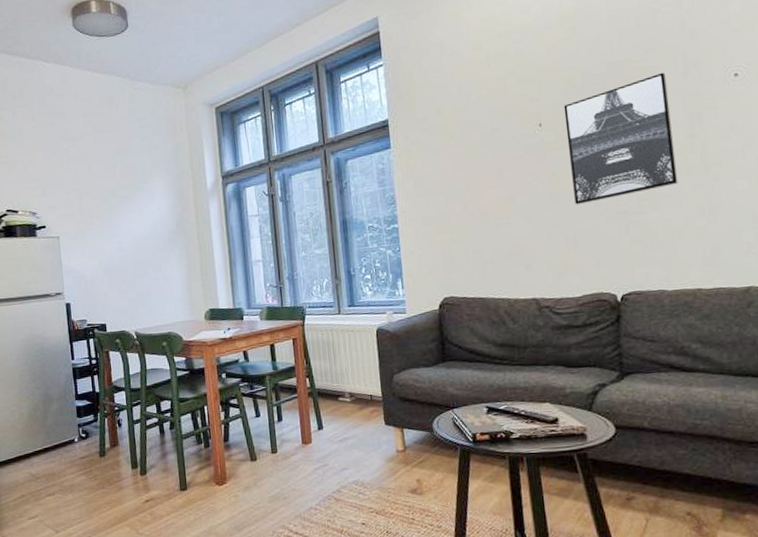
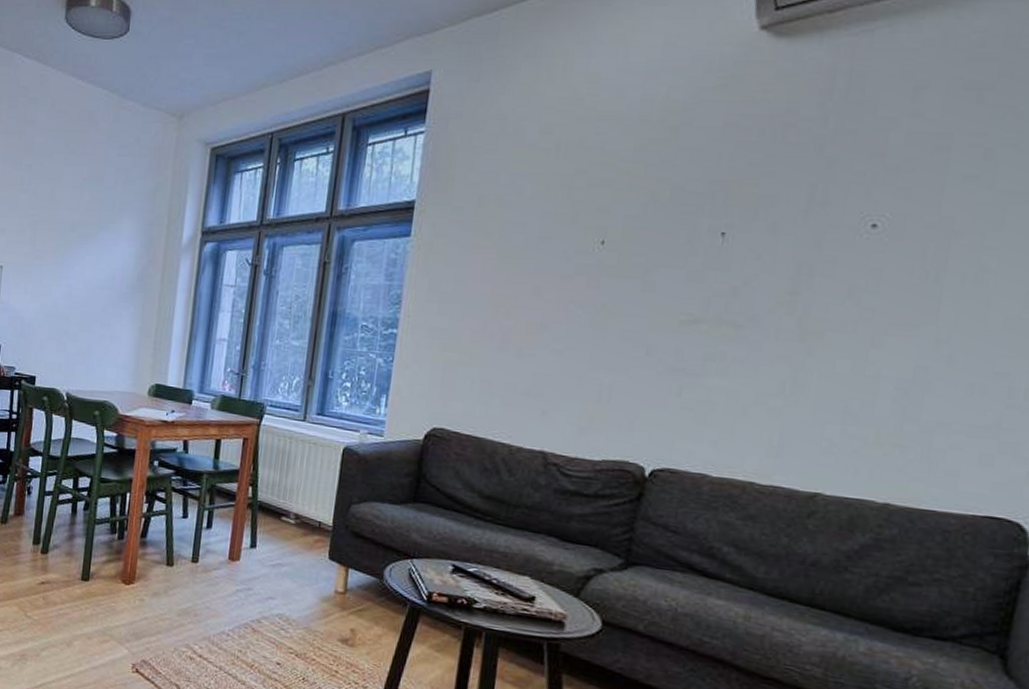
wall art: present [563,72,679,205] -> none [622,205,781,351]

